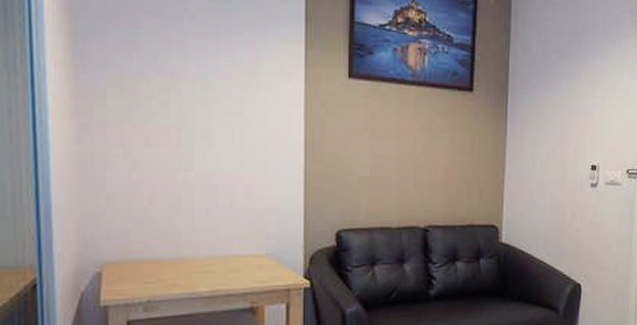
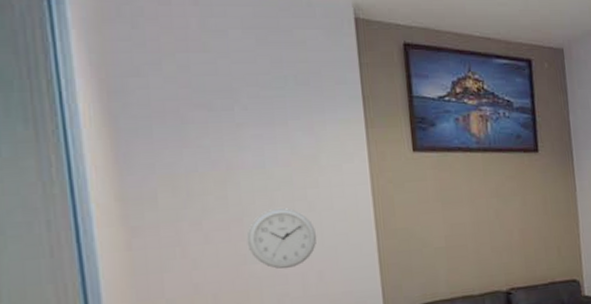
wall clock: none [183,120,249,180] -> present [247,208,317,269]

